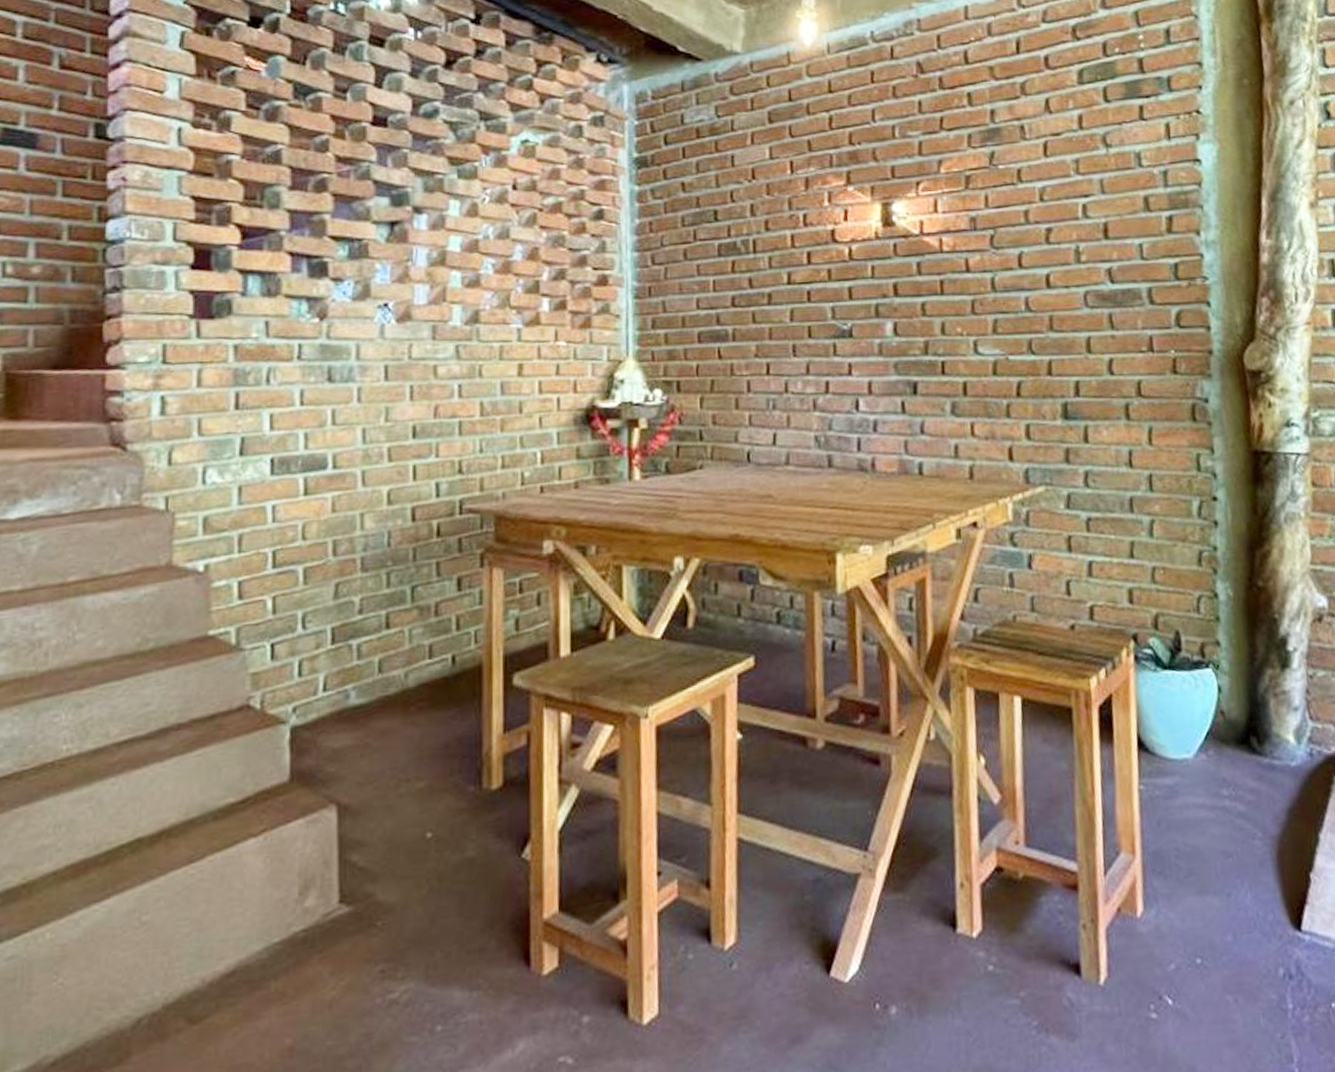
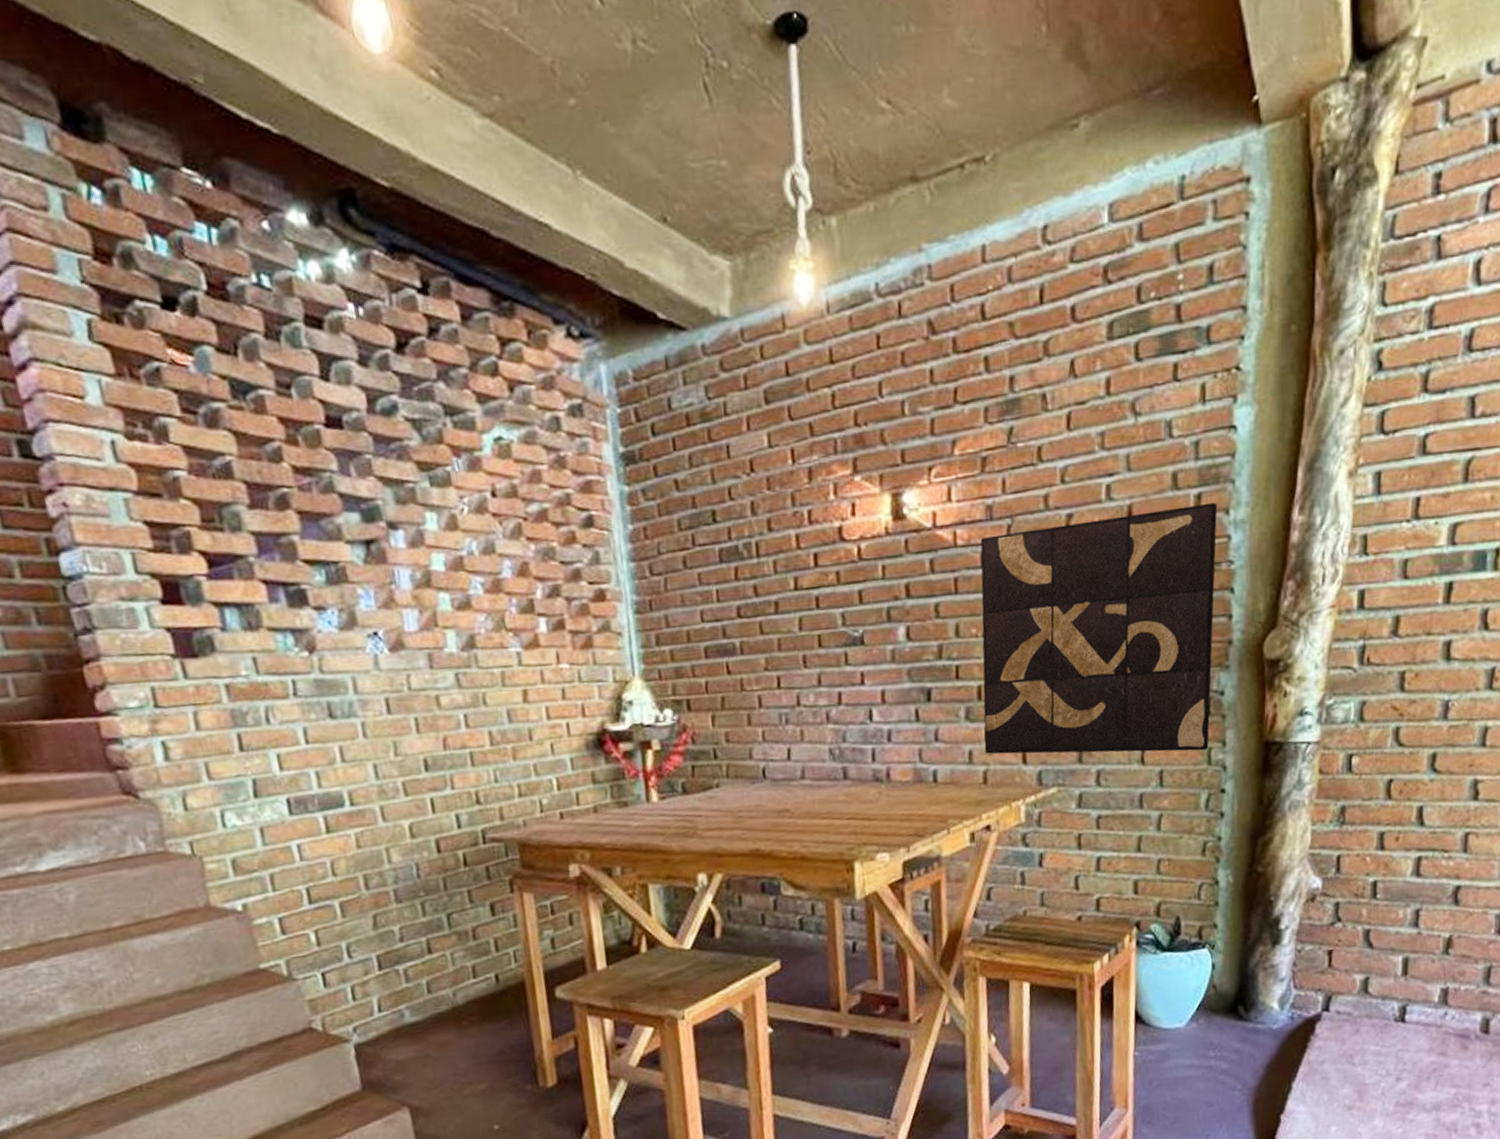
wall art: none [965,224,1197,457] -> present [980,502,1218,755]

